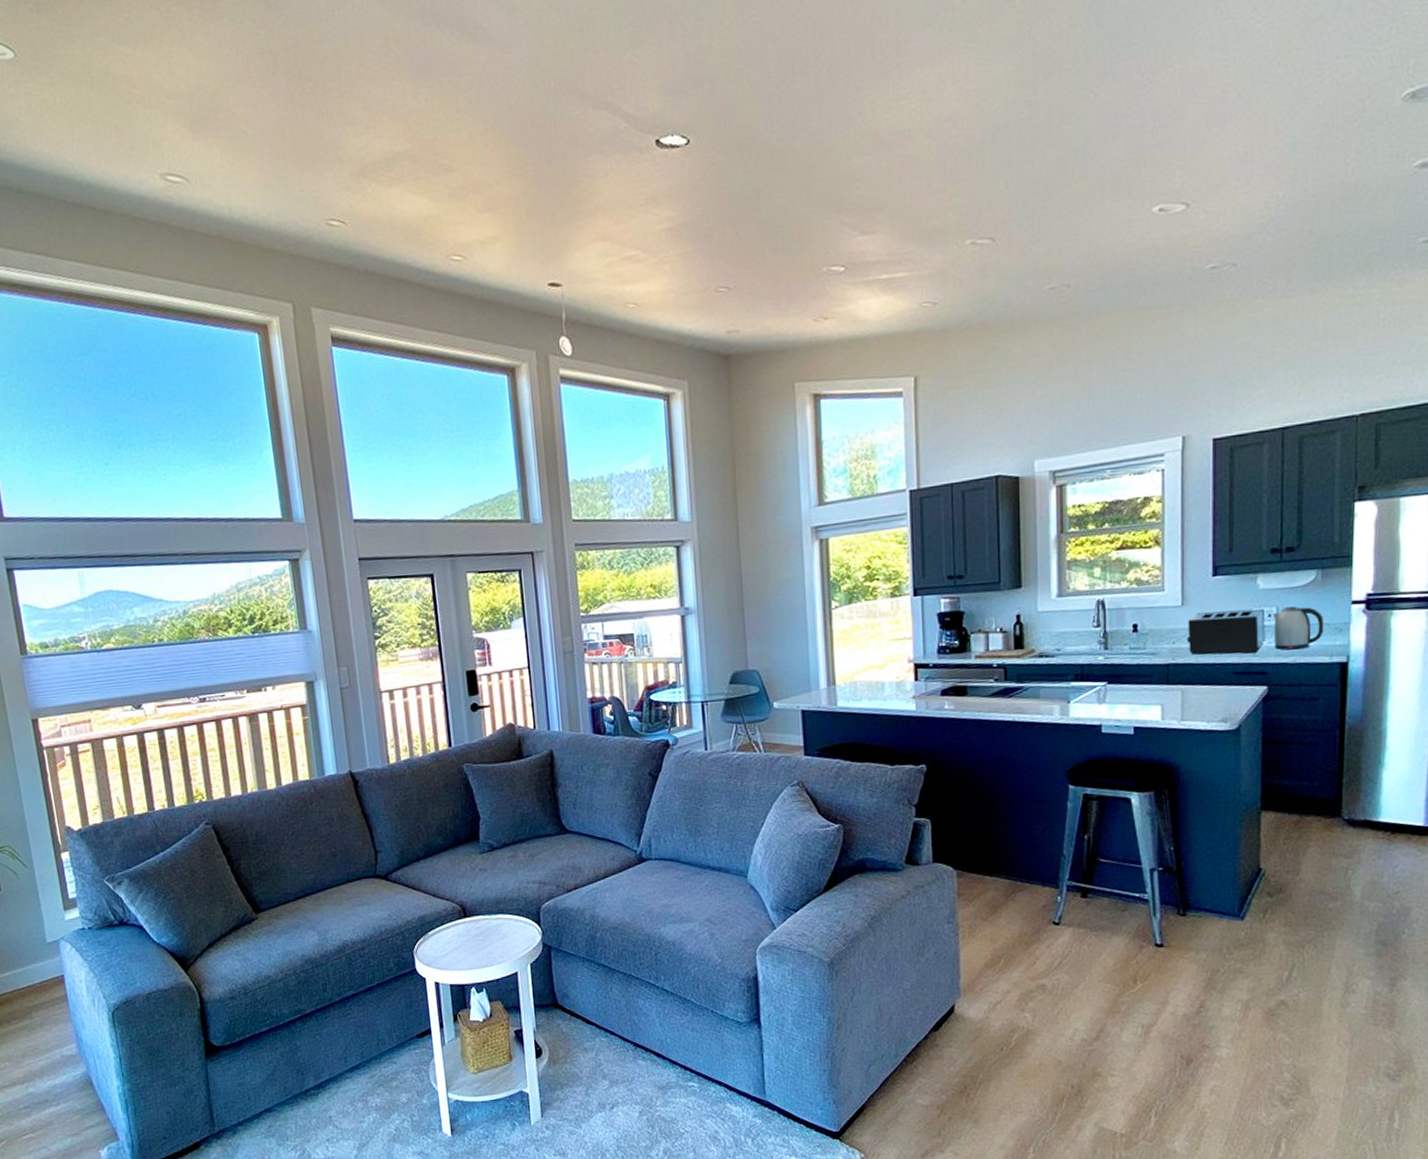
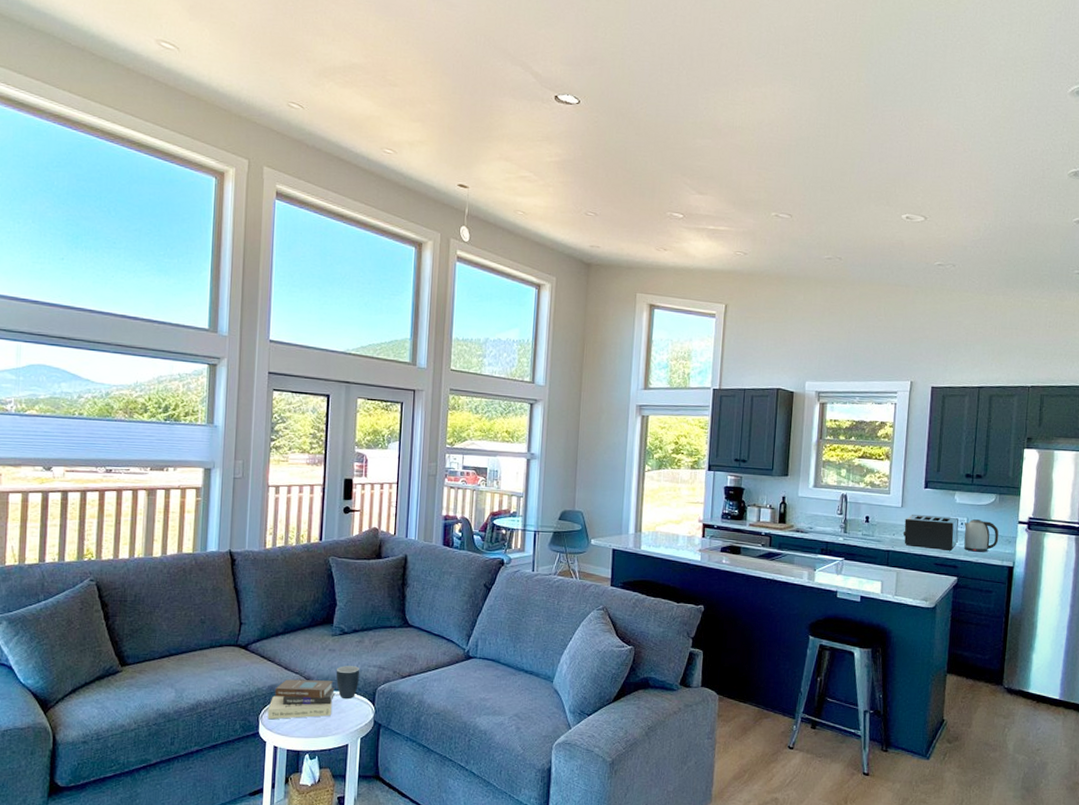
books: none [421,904,494,954] -> present [267,679,335,720]
mug: none [490,884,519,923] -> present [336,666,360,700]

